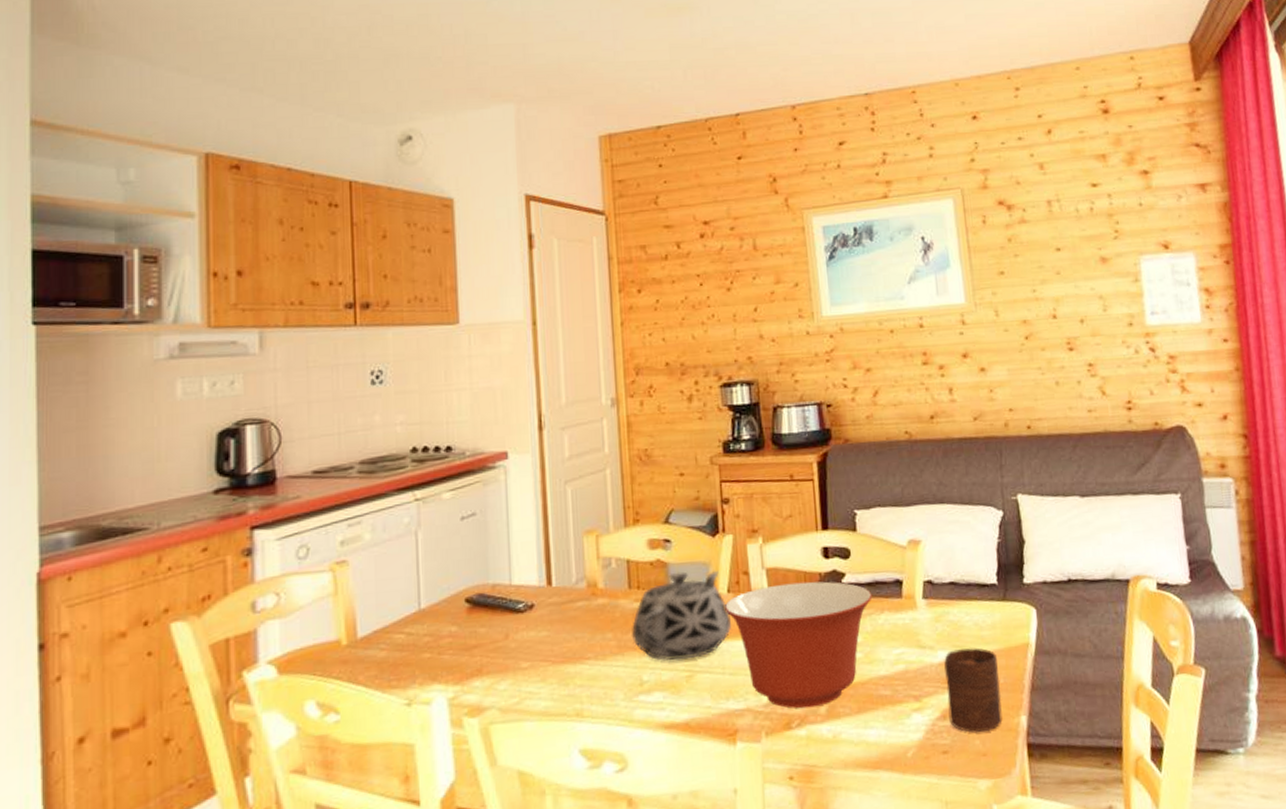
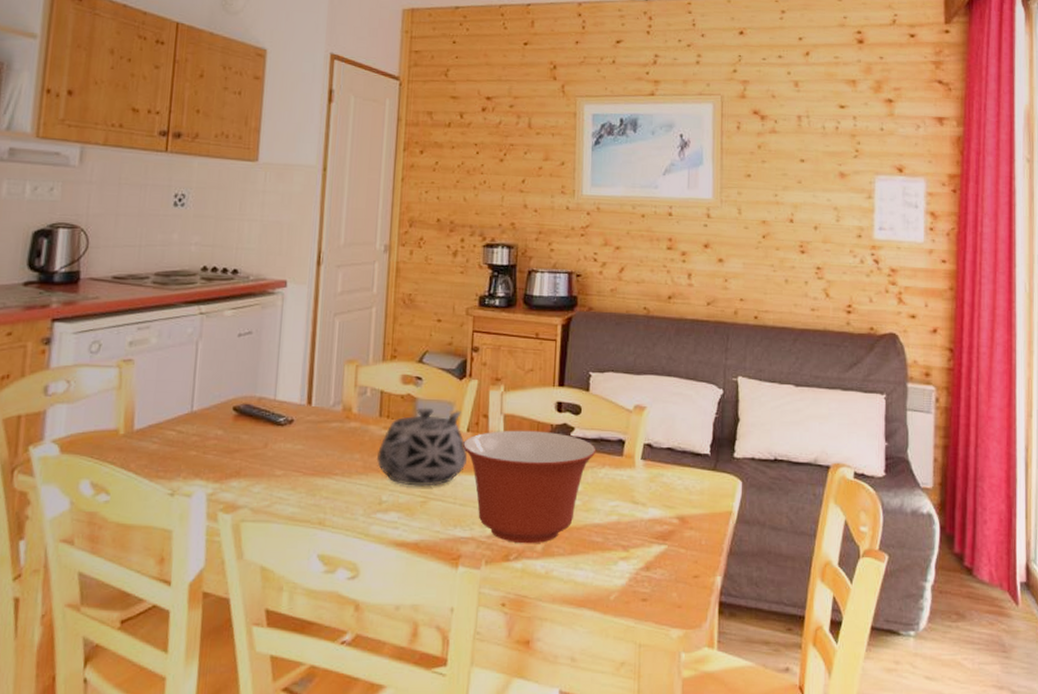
cup: present [944,647,1003,733] -> none [652,509,702,585]

